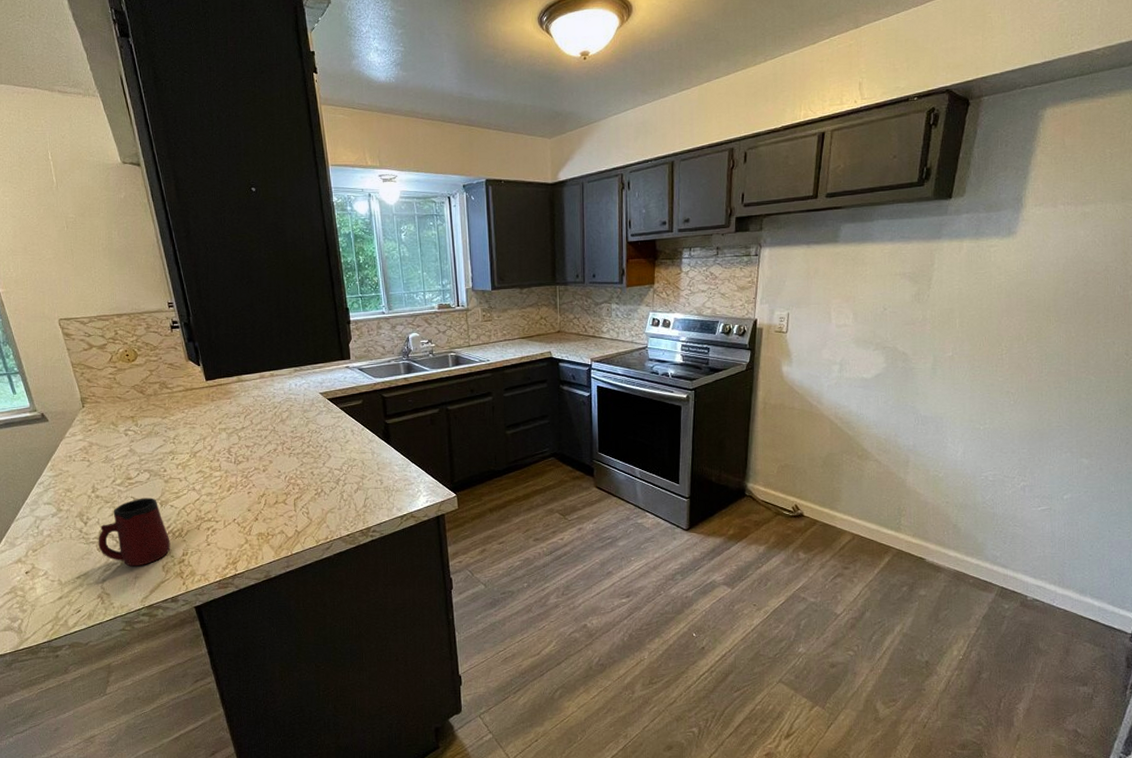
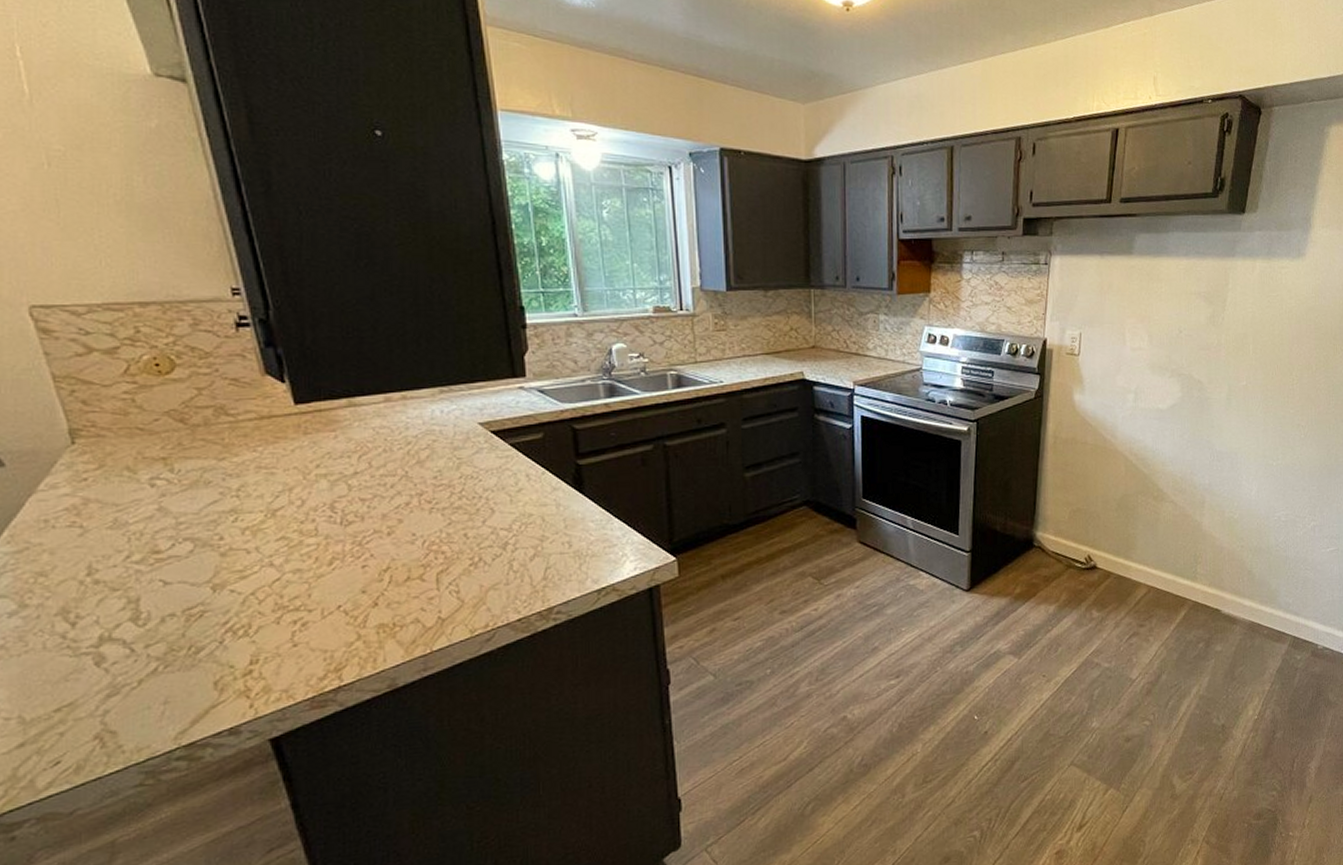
mug: present [98,498,171,567] -> none [96,580,229,687]

